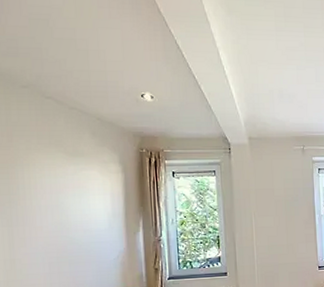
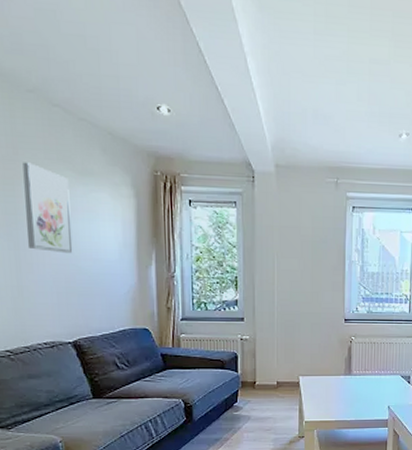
wall art: none [17,148,65,227] -> present [22,162,73,254]

